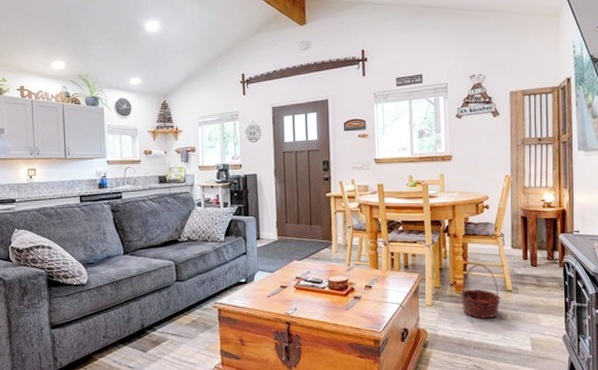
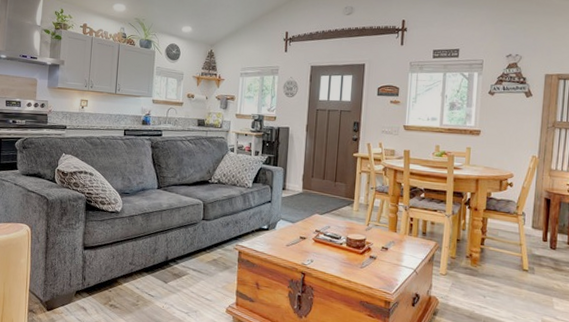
basket: present [459,264,501,319] -> none [474,239,516,295]

